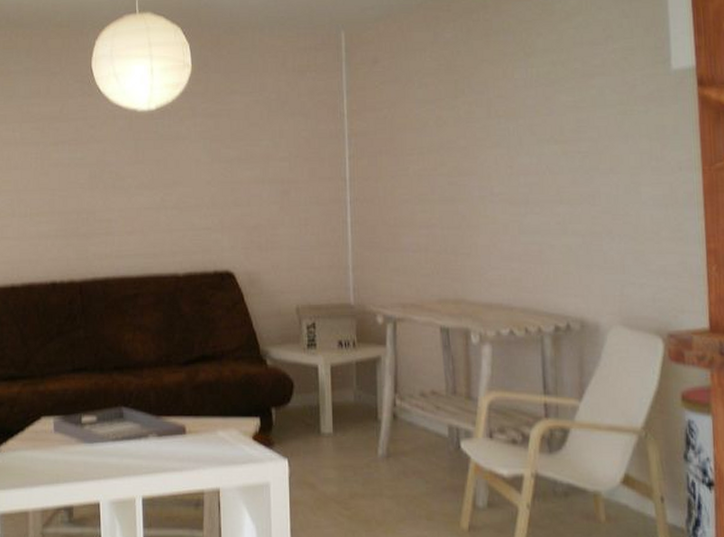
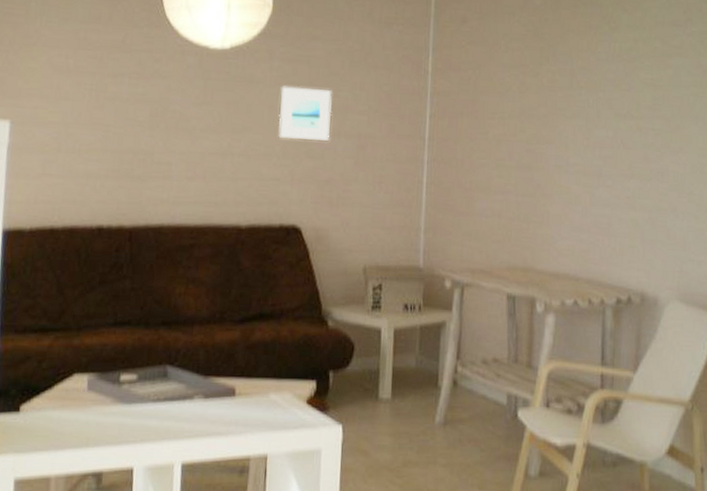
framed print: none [205,139,255,190] -> present [278,86,332,141]

